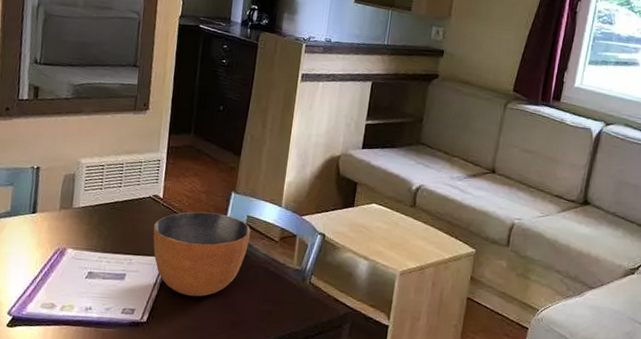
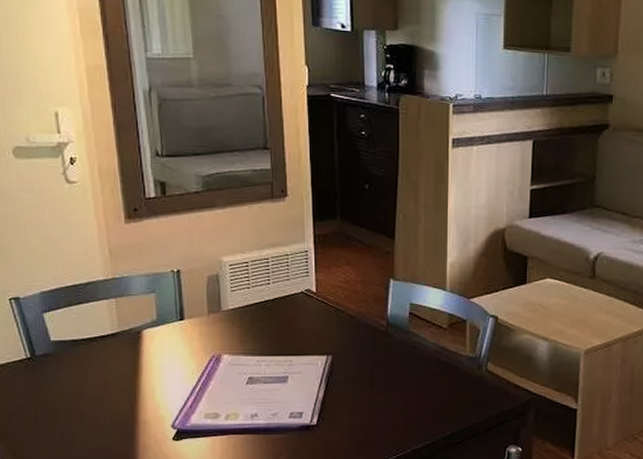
bowl: present [153,211,251,297] -> none [311,303,416,395]

